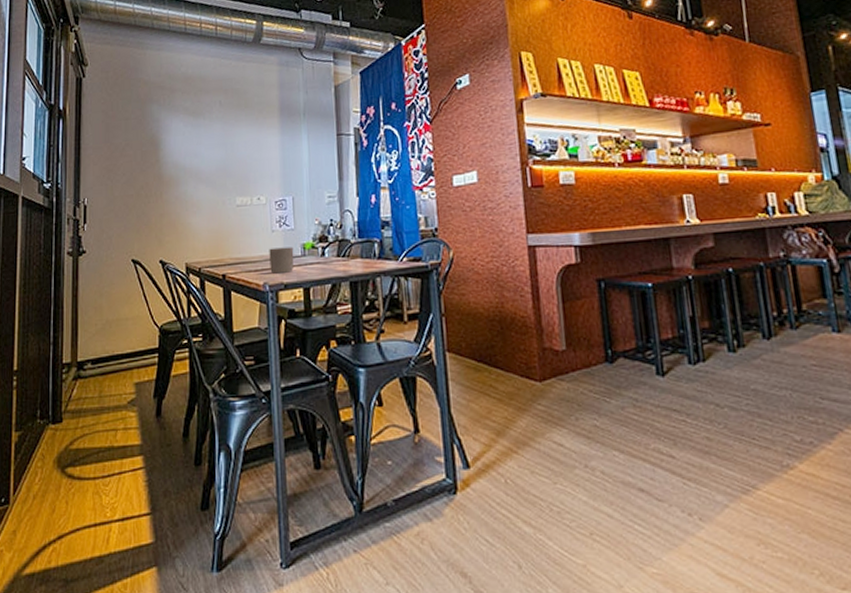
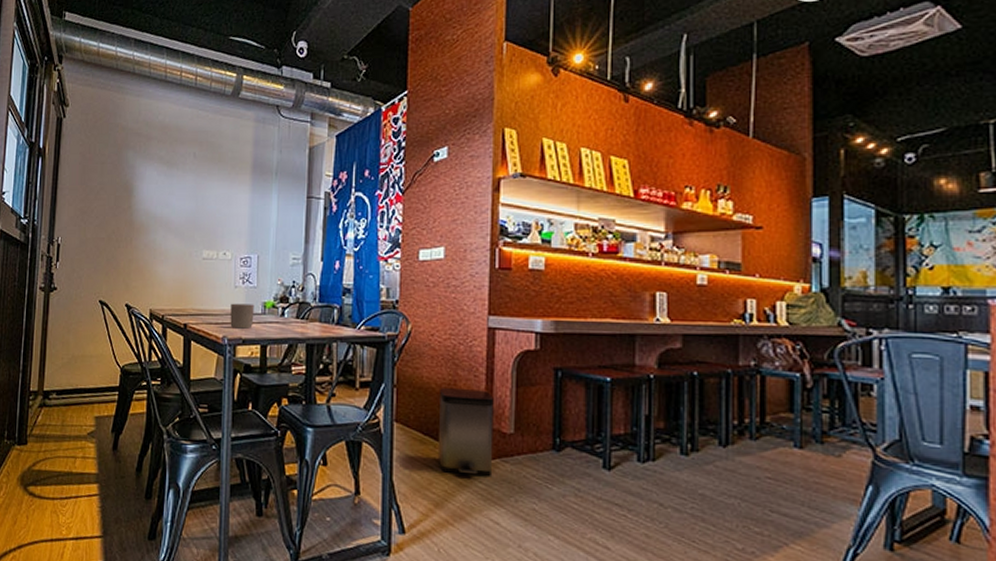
pedal bin: none [488,309,550,399] -> present [437,388,494,477]

